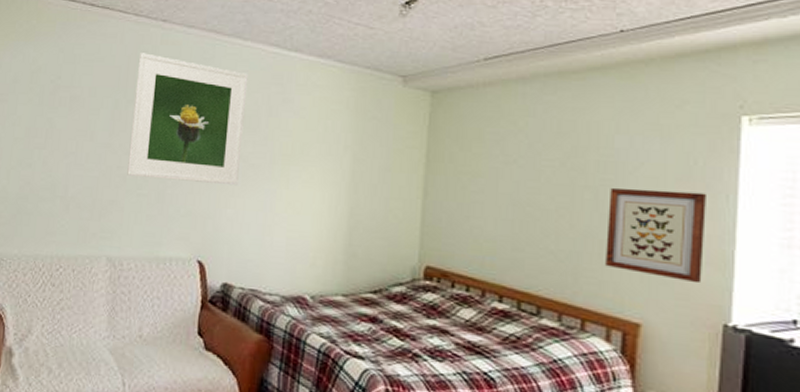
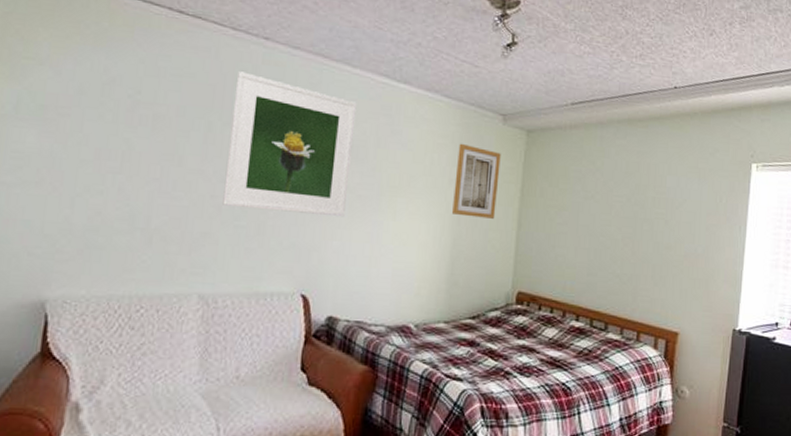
wall art: none [349,108,402,187] -> present [452,143,501,219]
wall art: present [606,188,706,284] -> none [656,220,726,298]

